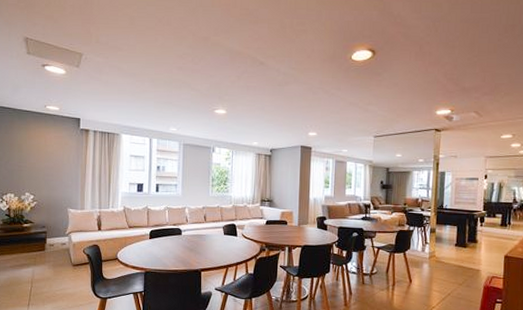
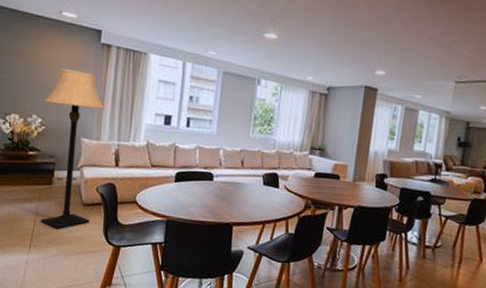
lamp: none [35,153,86,288] -> present [41,69,104,229]

